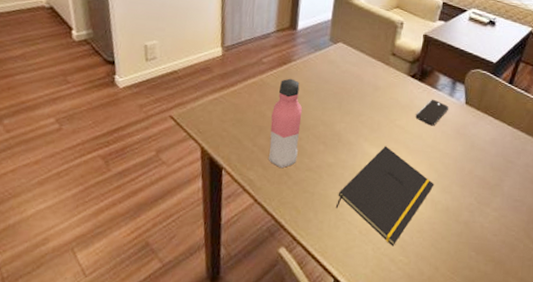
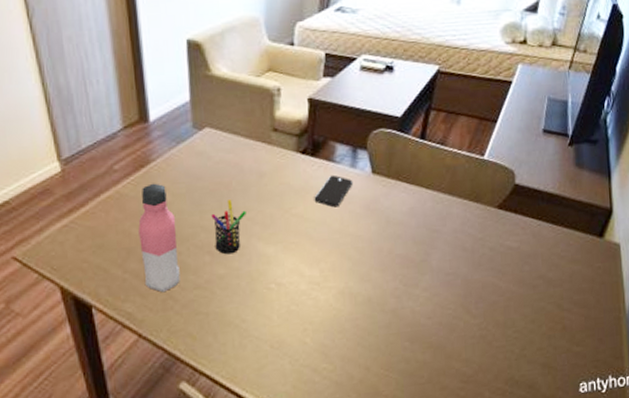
pen holder: none [329,103,360,148] -> present [211,200,246,255]
notepad: present [335,146,435,247] -> none [237,241,350,355]

